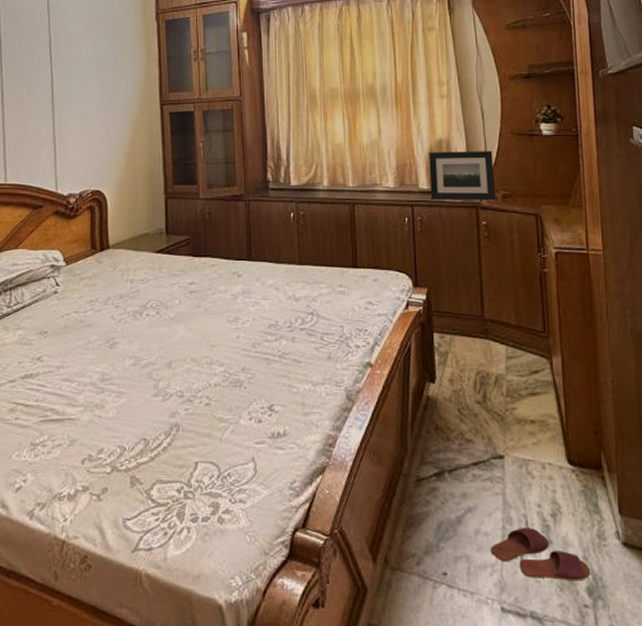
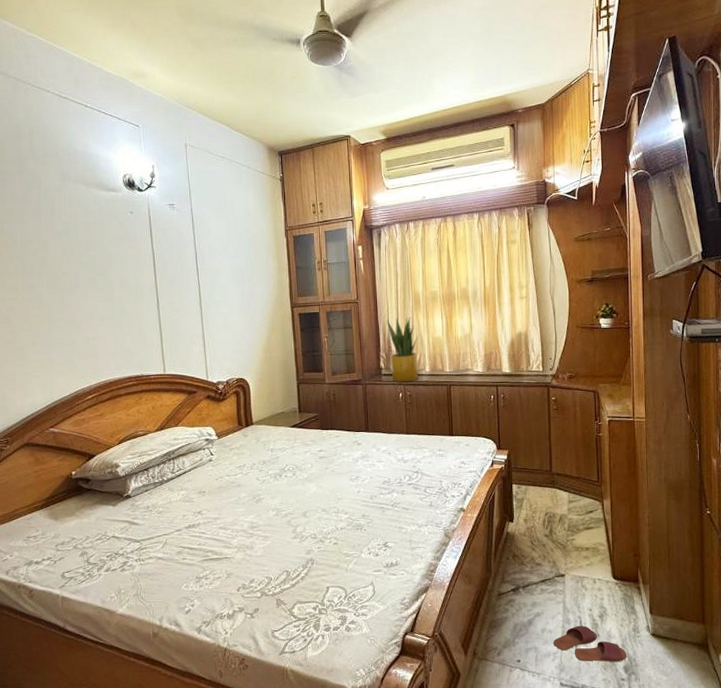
planter: none [276,118,315,199] -> present [387,317,419,383]
picture frame: present [429,151,496,200] -> none [510,341,564,381]

